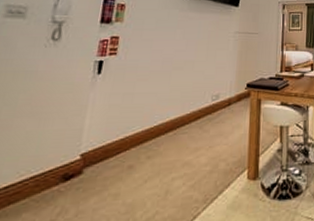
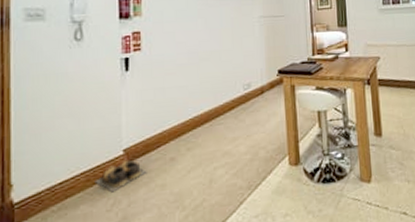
shoes: none [43,165,102,200] -> present [95,159,147,193]

